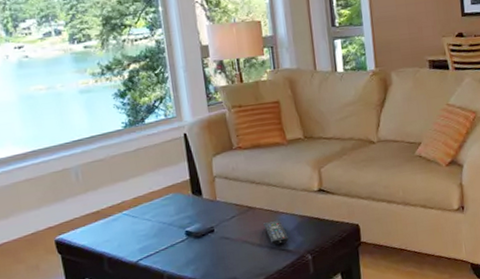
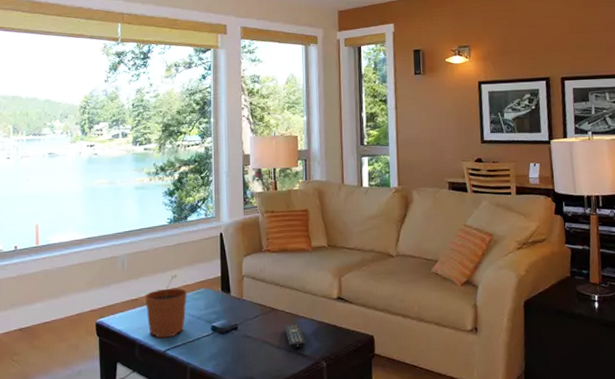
plant pot: none [107,182,156,250] -> present [145,274,188,338]

